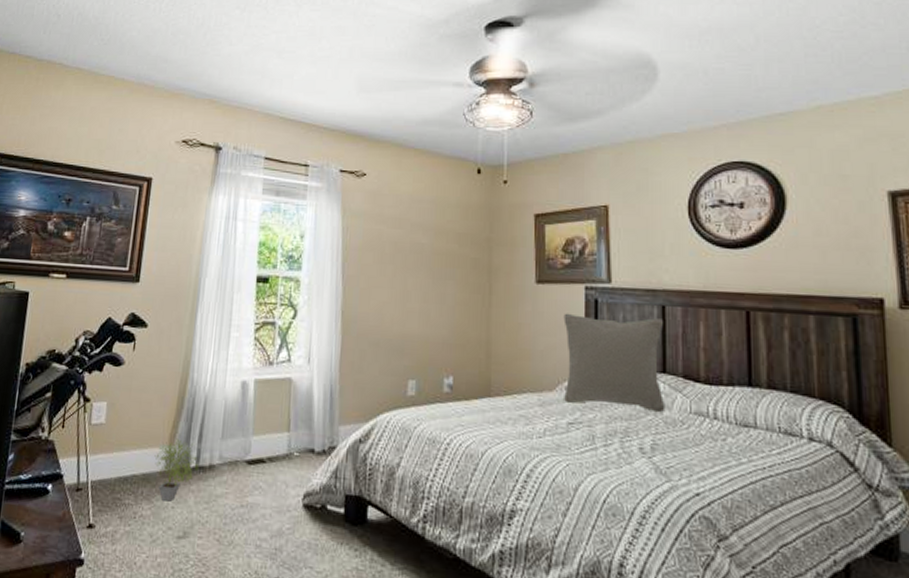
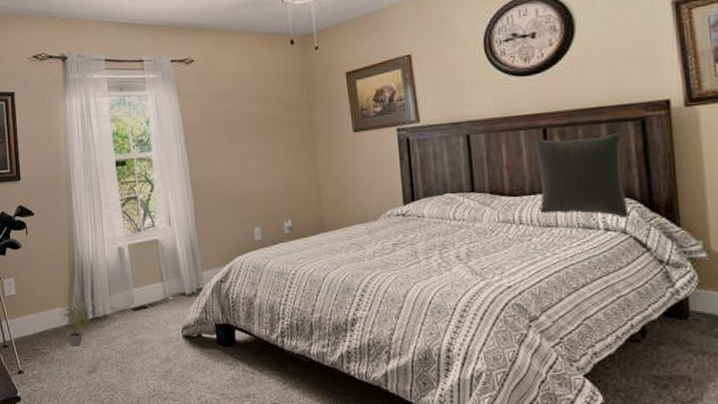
pillow: present [563,313,665,412] -> none [380,146,476,228]
pillow: none [737,322,835,428] -> present [535,133,628,218]

